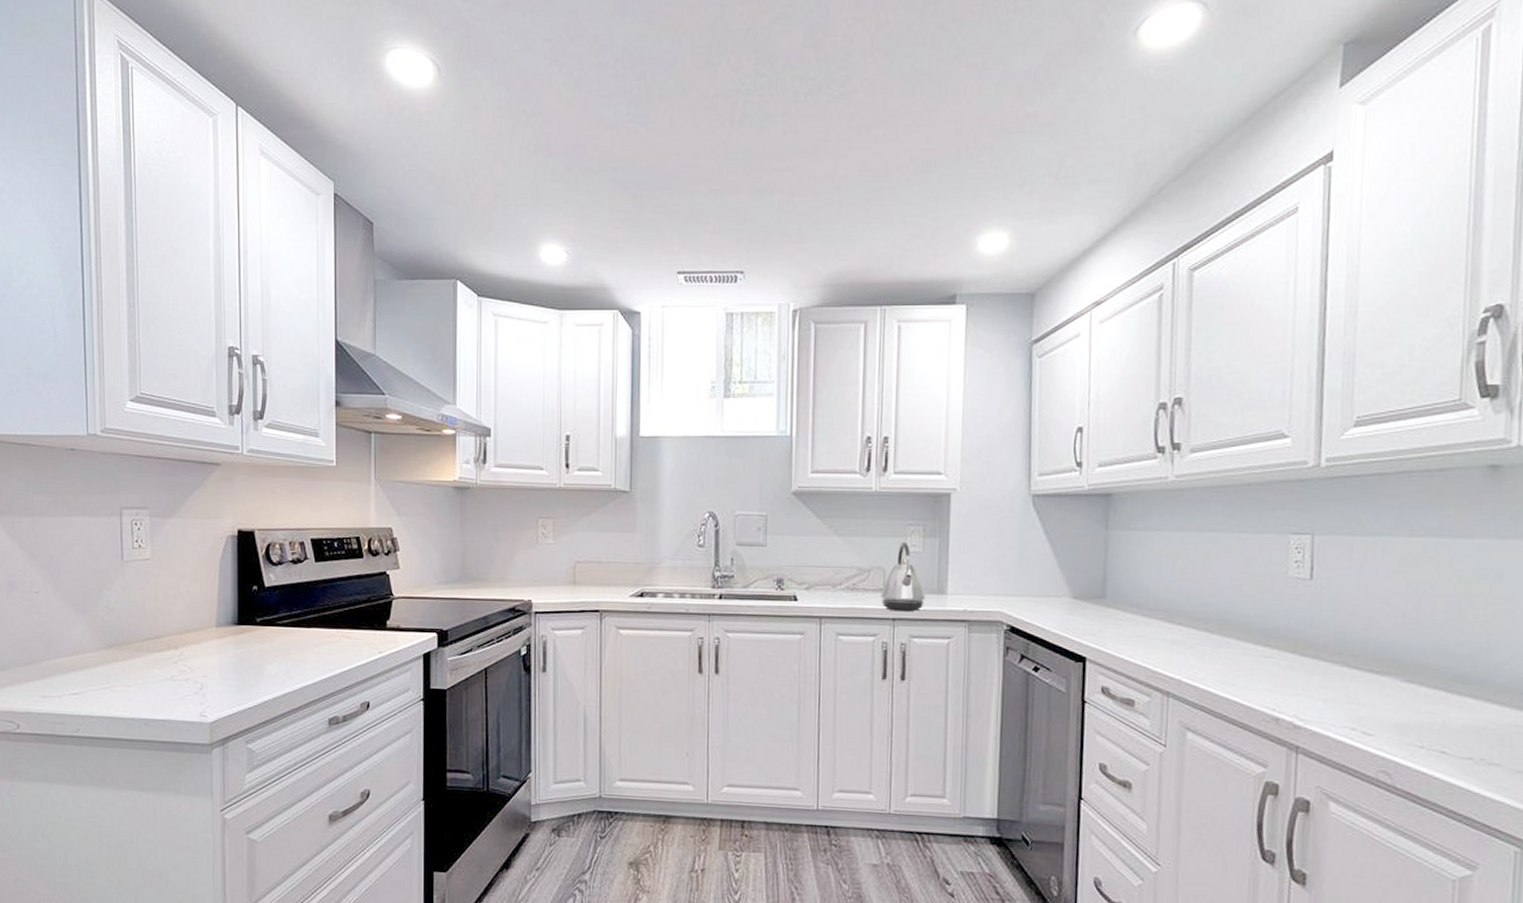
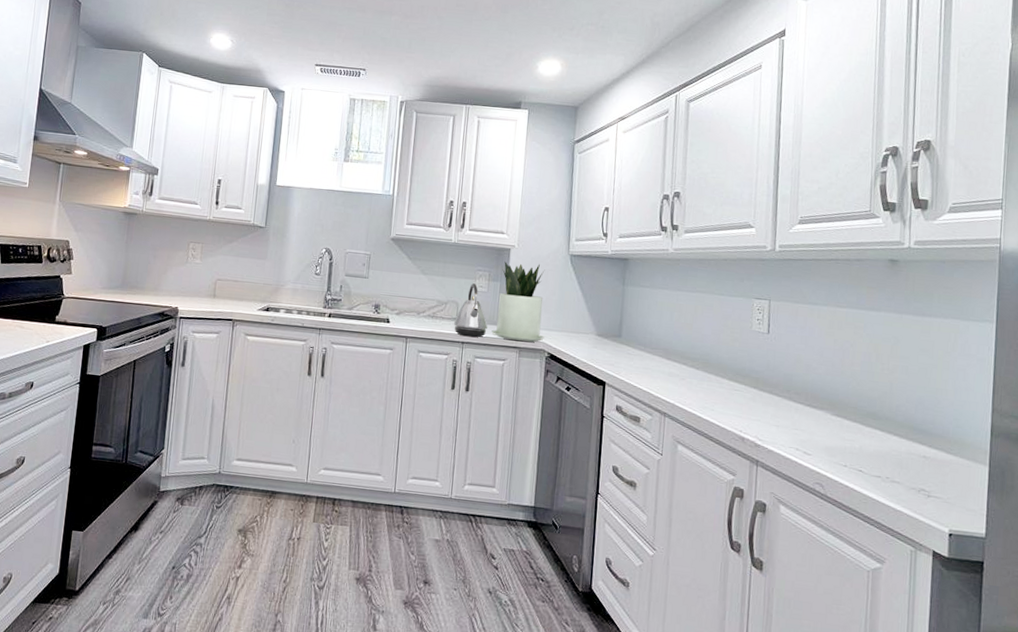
planter: none [931,510,1002,613] -> present [491,262,545,342]

